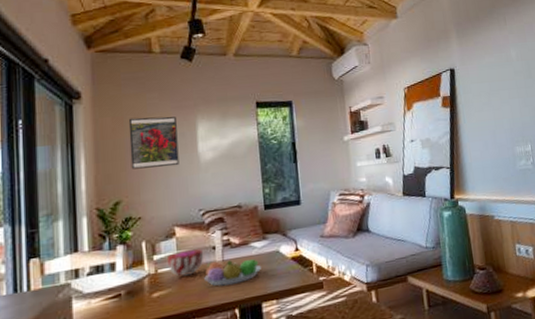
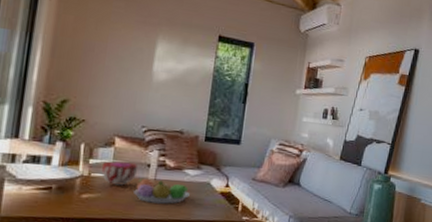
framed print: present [128,116,179,170] -> none [84,21,138,79]

